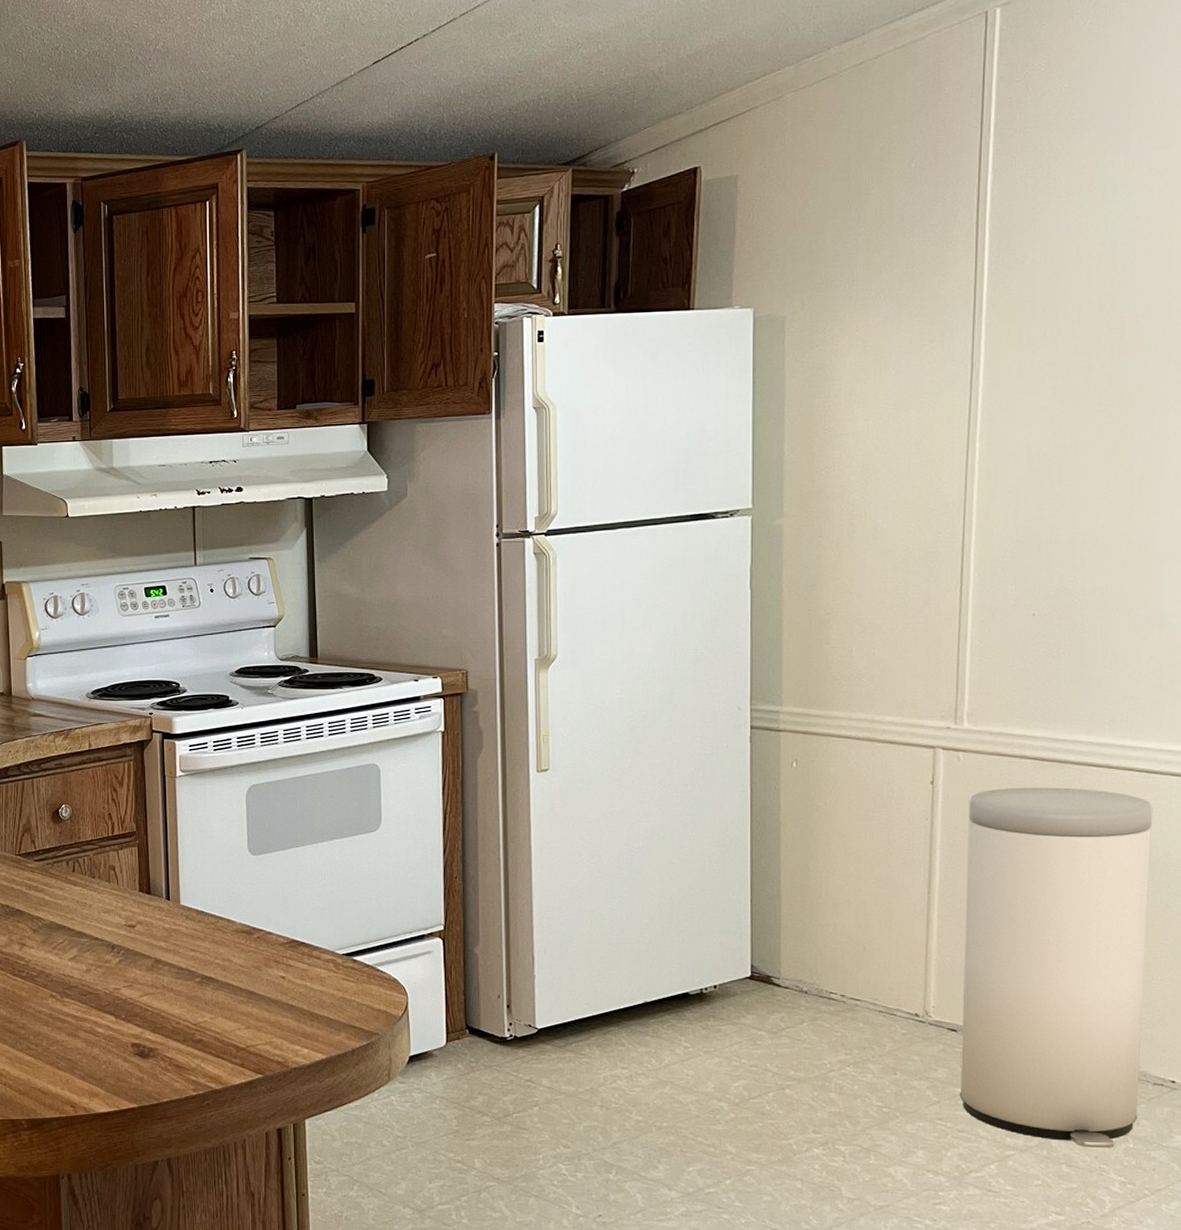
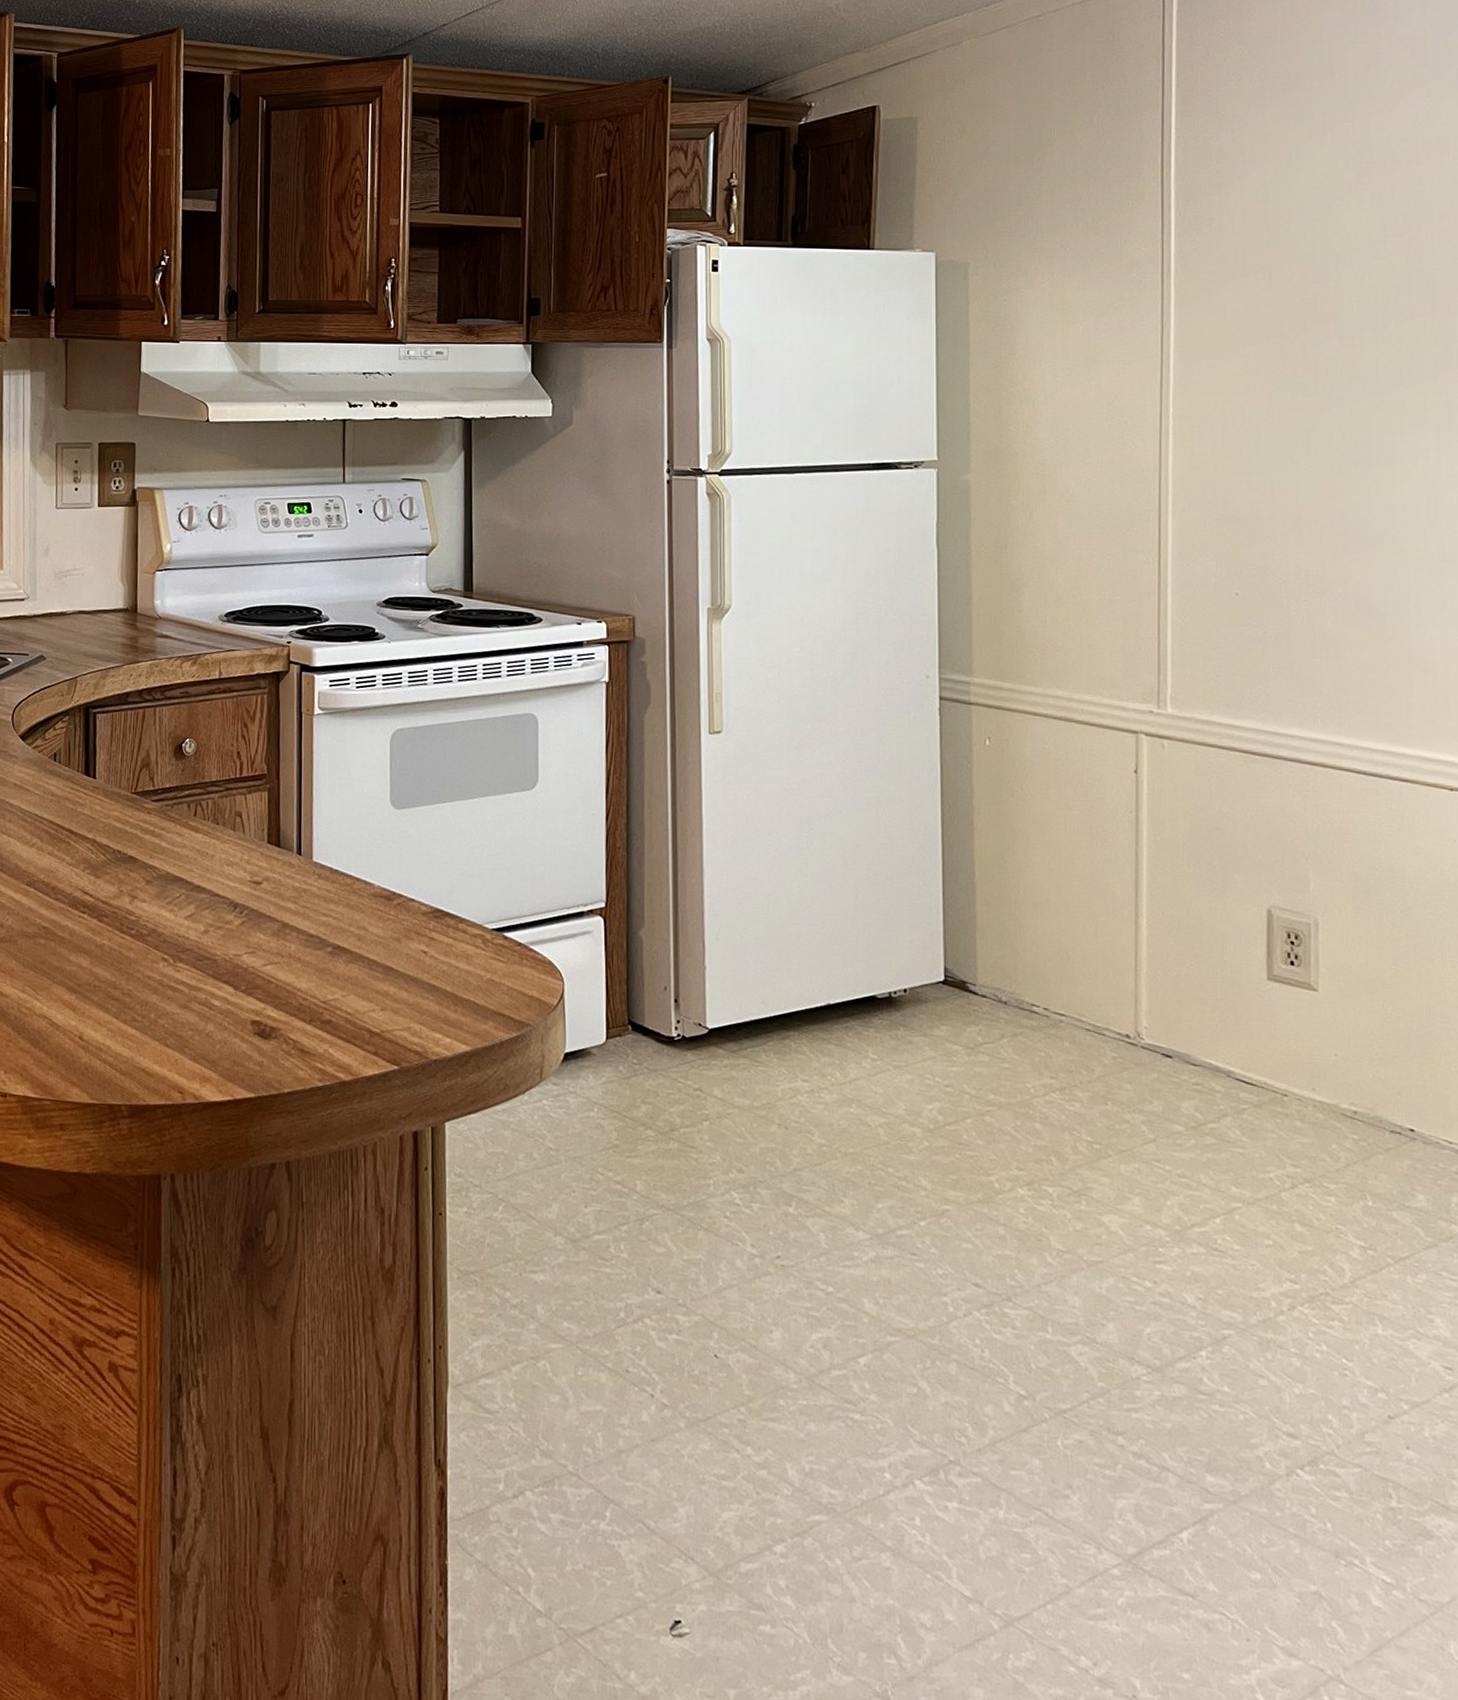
pedal bin: present [960,787,1153,1149] -> none [1176,782,1375,1205]

